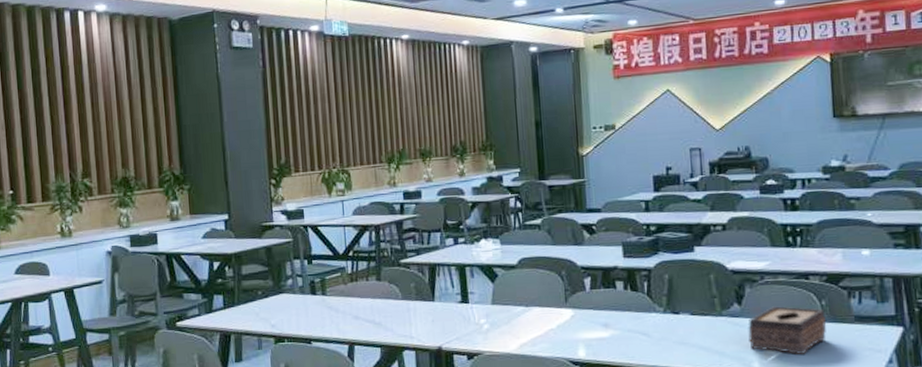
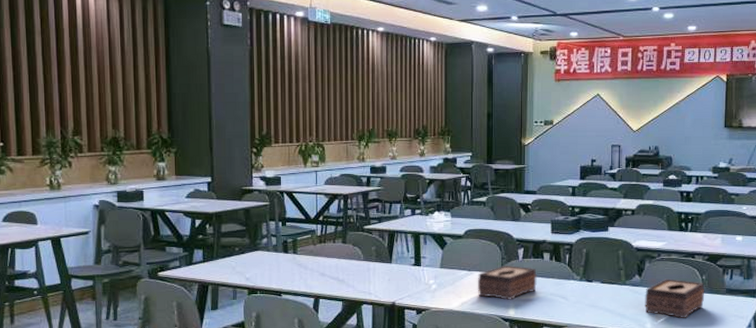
tissue box: none [537,297,610,340] -> present [477,264,537,301]

